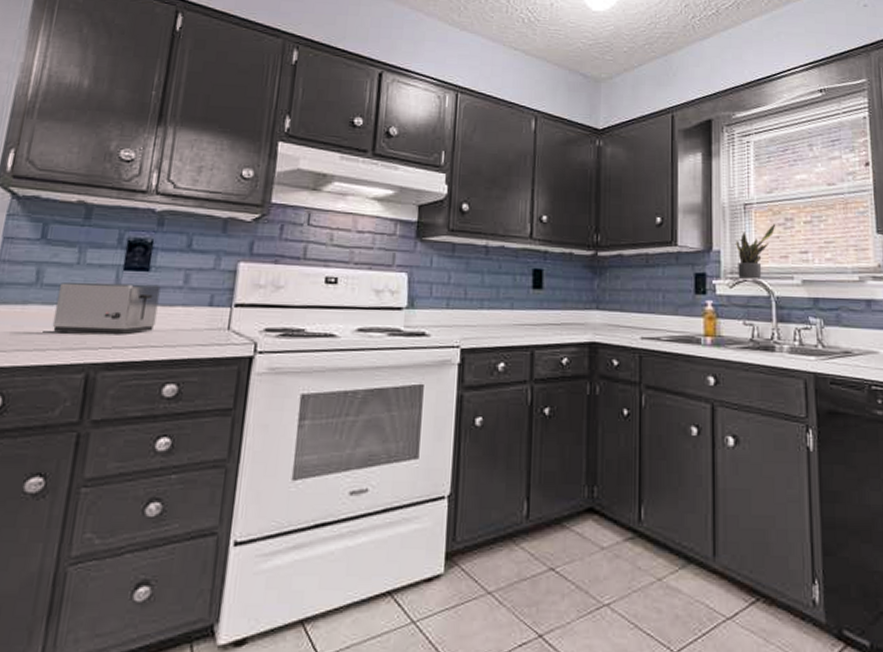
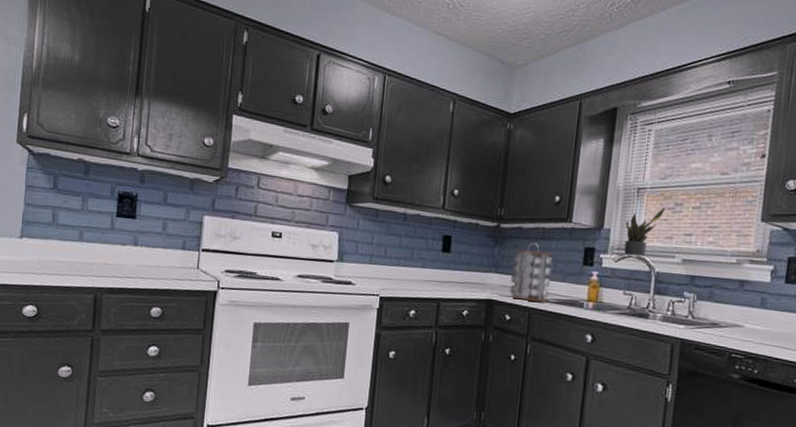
toaster: present [52,281,161,335] -> none [67,223,145,268]
spice rack: none [614,271,661,342] -> present [510,242,553,303]

